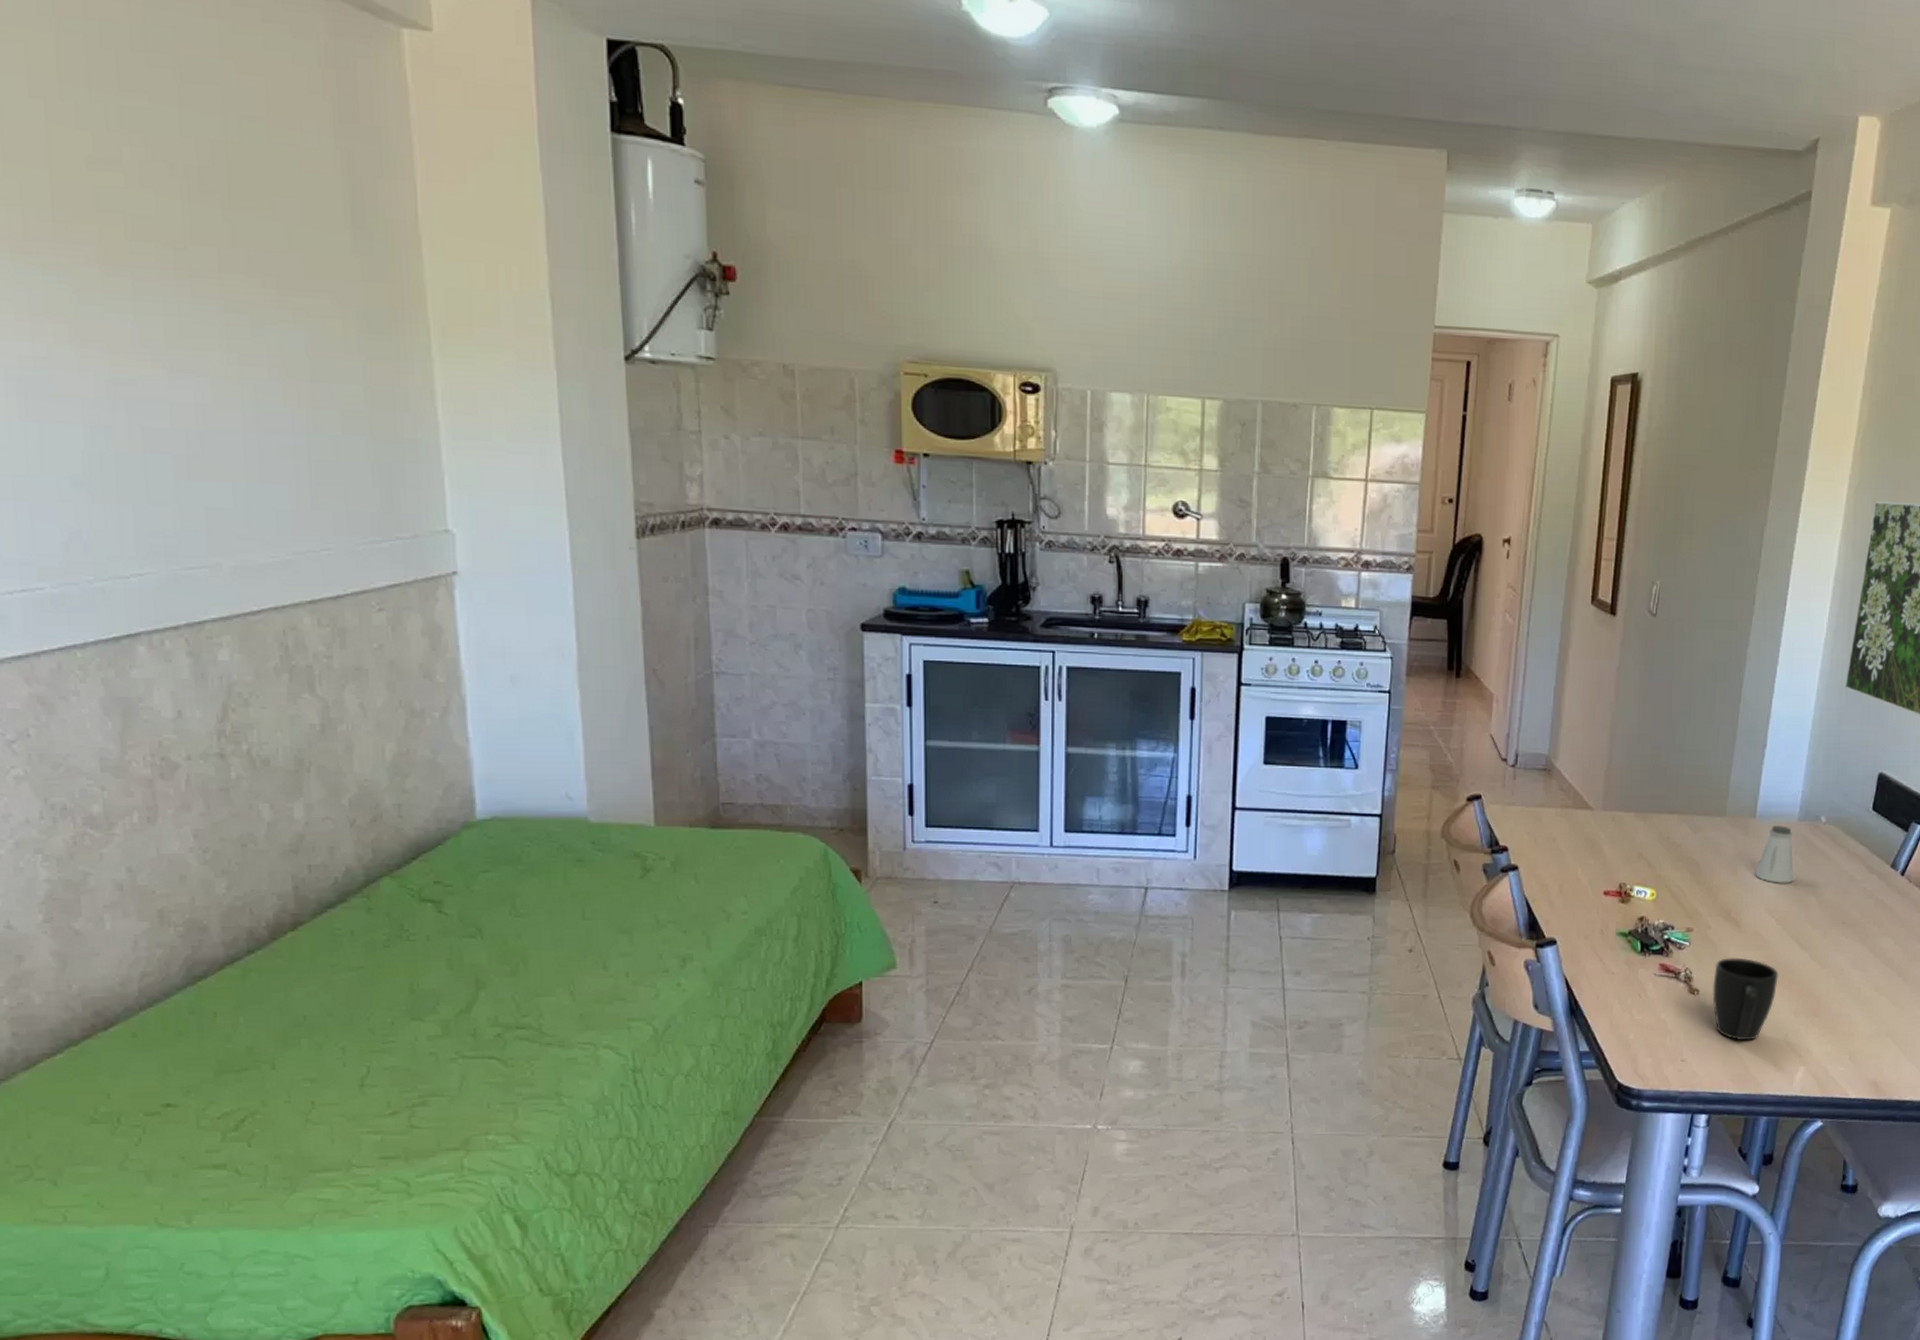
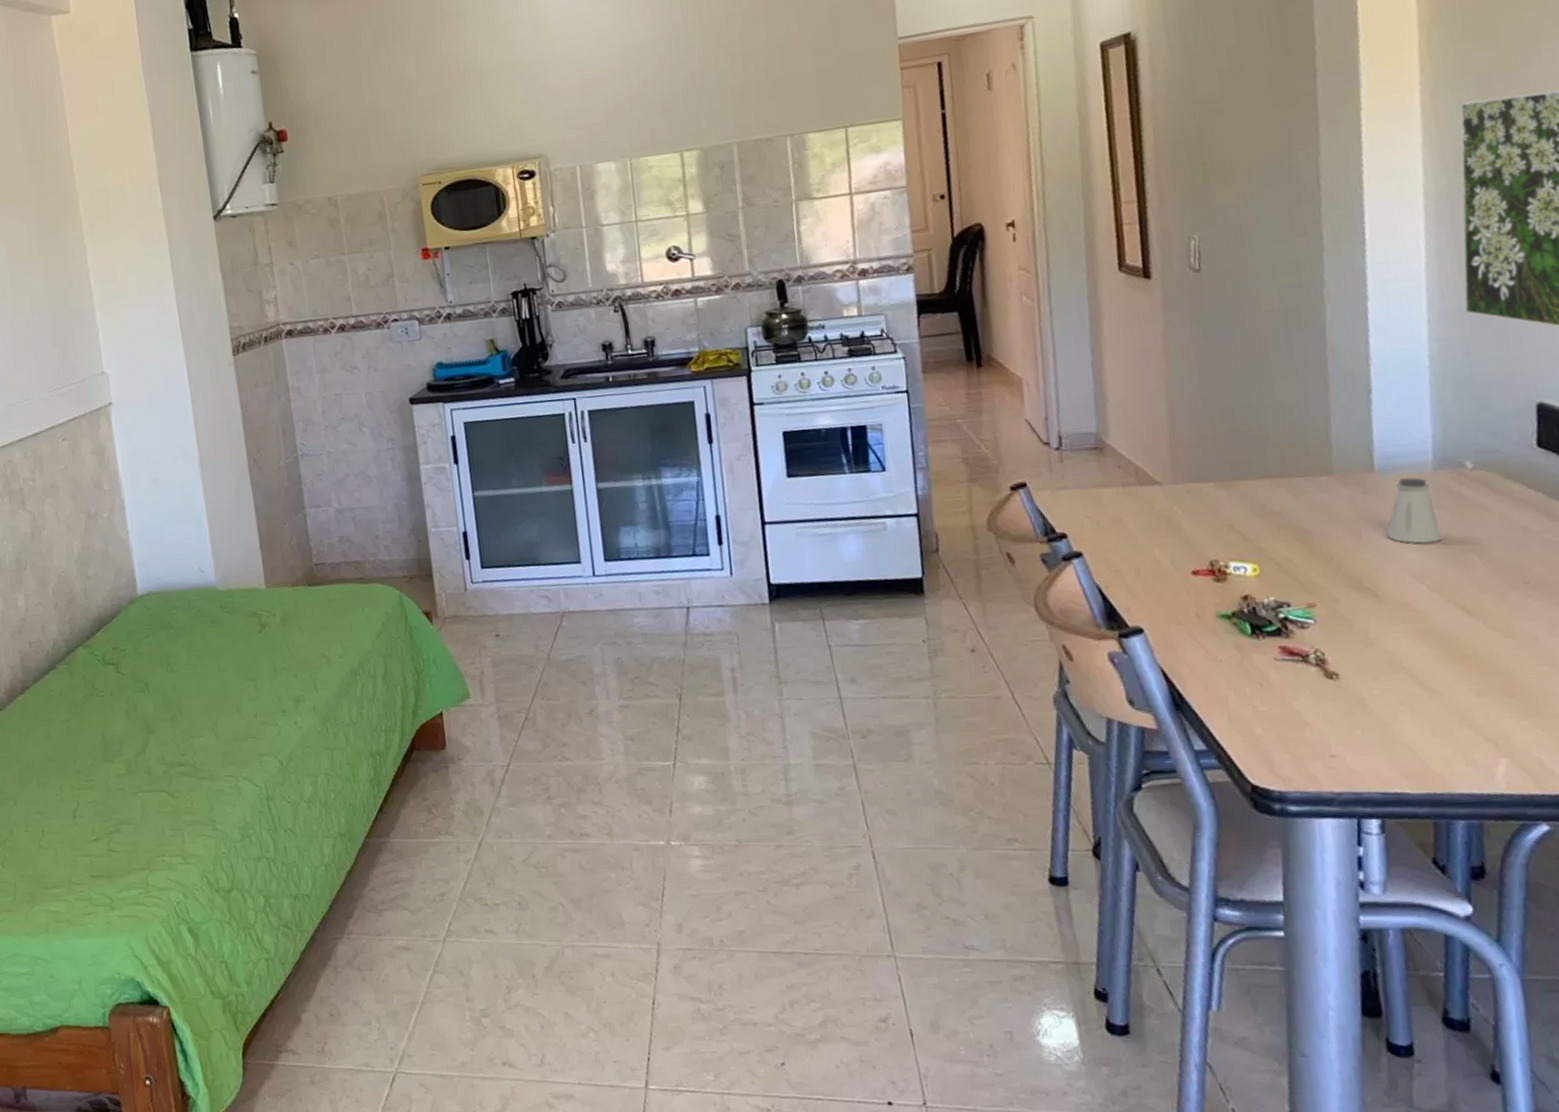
mug: present [1712,957,1779,1041] -> none [1354,633,1446,730]

